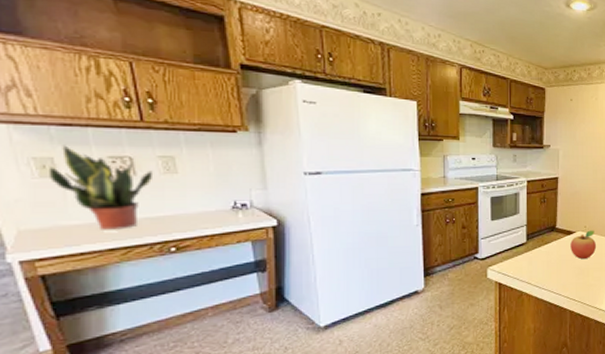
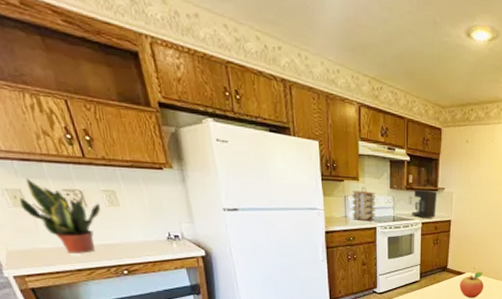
spice rack: none [452,145,477,182] -> present [352,186,375,222]
coffee maker: none [517,147,542,176] -> present [412,189,437,218]

